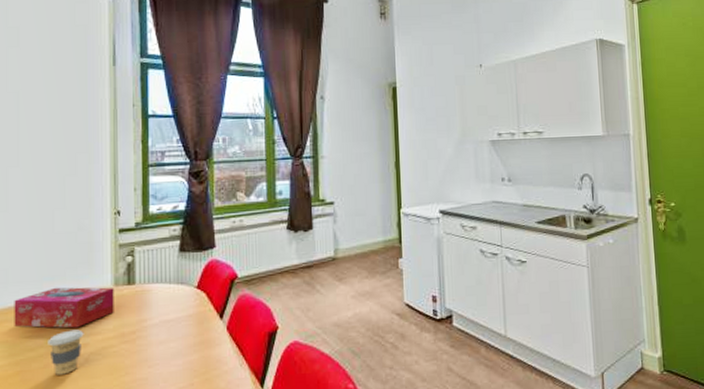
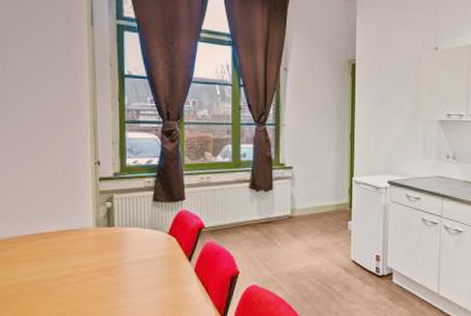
tissue box: present [14,287,114,328] -> none [9,224,96,260]
coffee cup: present [48,329,84,375] -> none [39,261,71,298]

